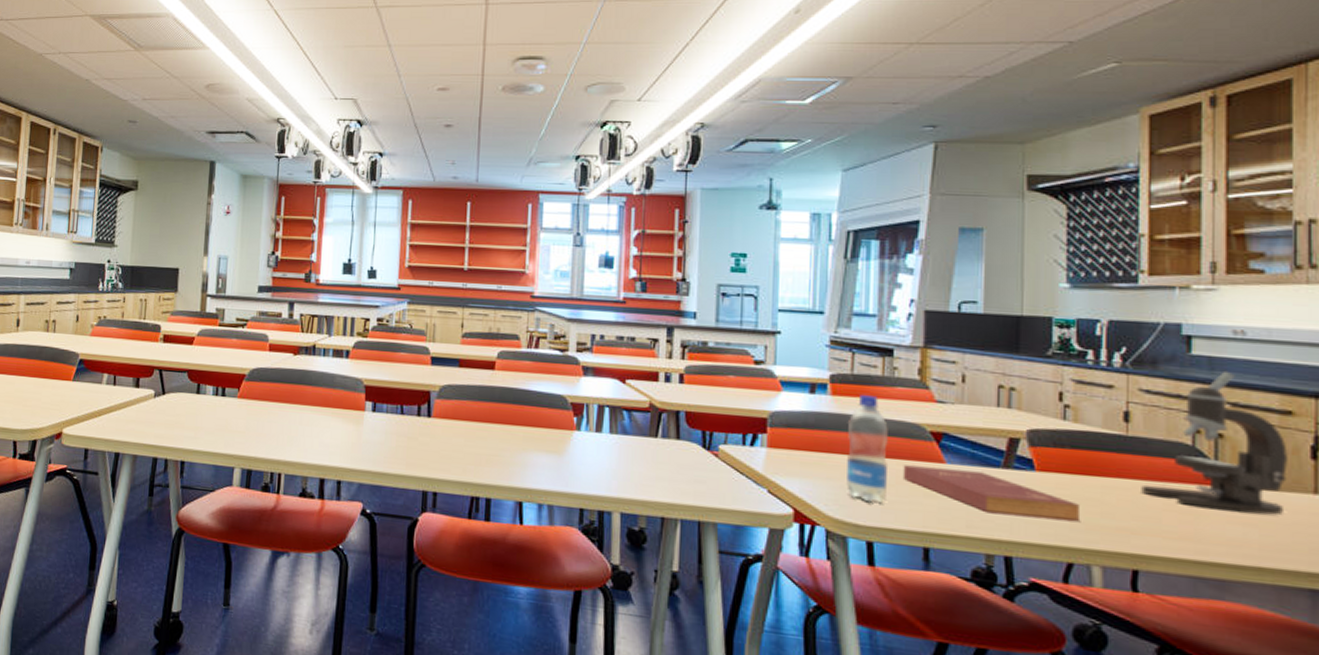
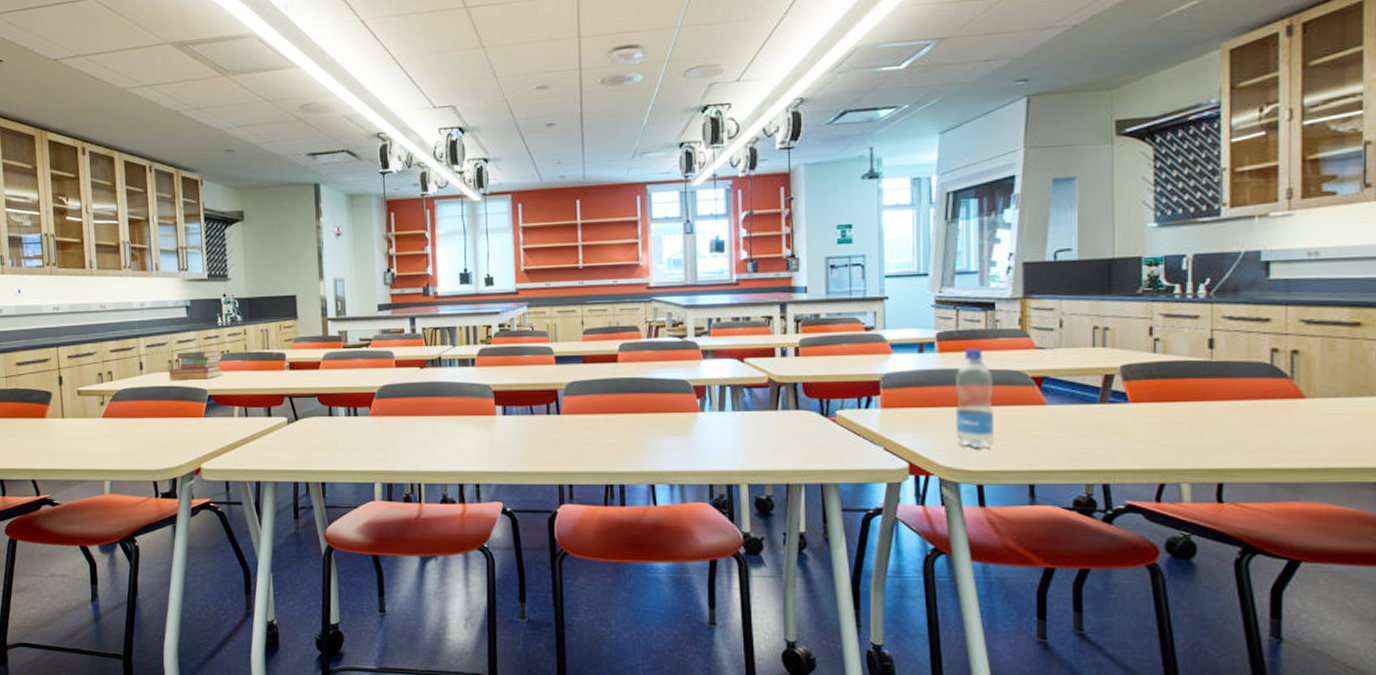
books: none [44,313,97,343] -> present [169,351,223,380]
book: present [902,465,1079,521] -> none [1008,409,1169,447]
microscope: present [1141,370,1288,515] -> none [1225,291,1356,420]

